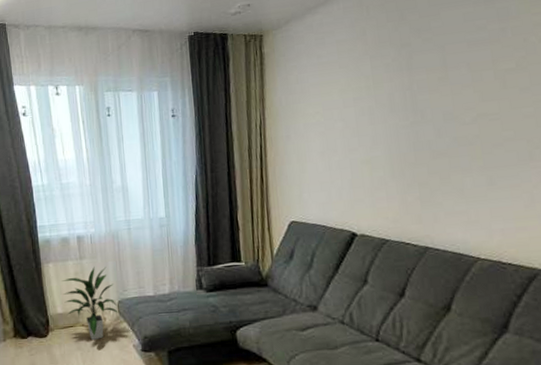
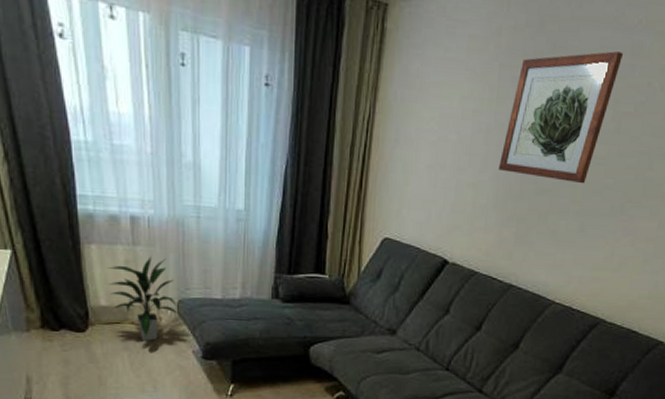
wall art: none [388,20,491,144] -> present [499,51,624,184]

